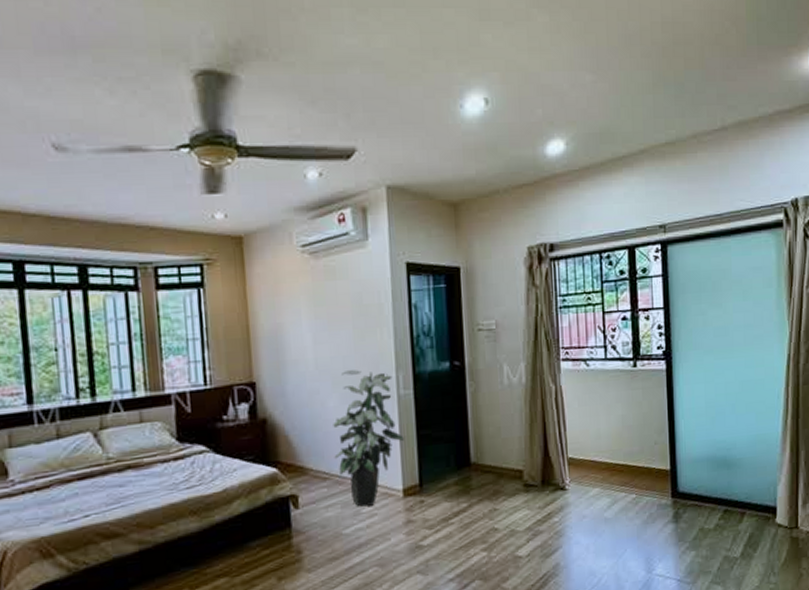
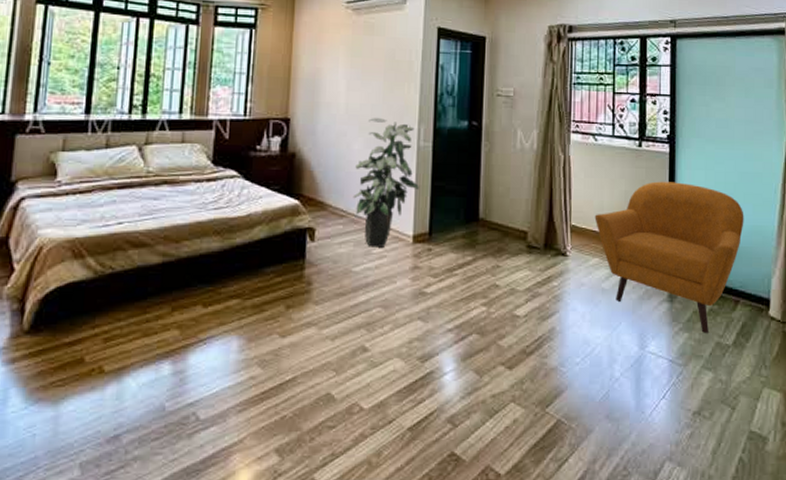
armchair: none [592,399,747,549] -> present [594,181,744,333]

